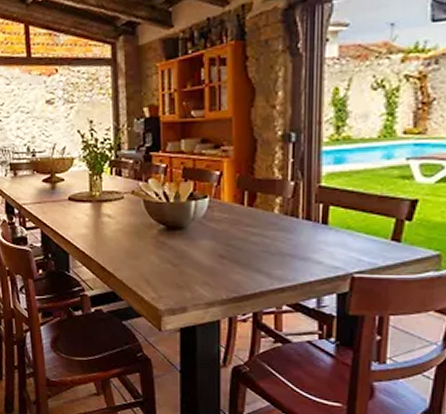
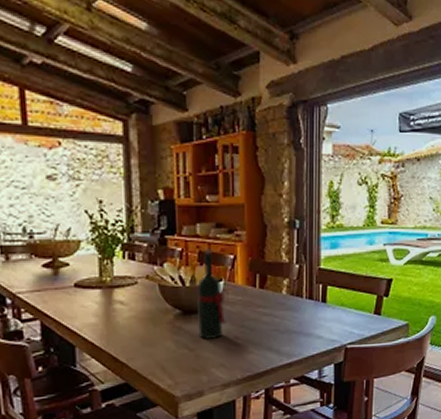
wine bottle: none [180,164,211,256] -> present [196,248,226,339]

